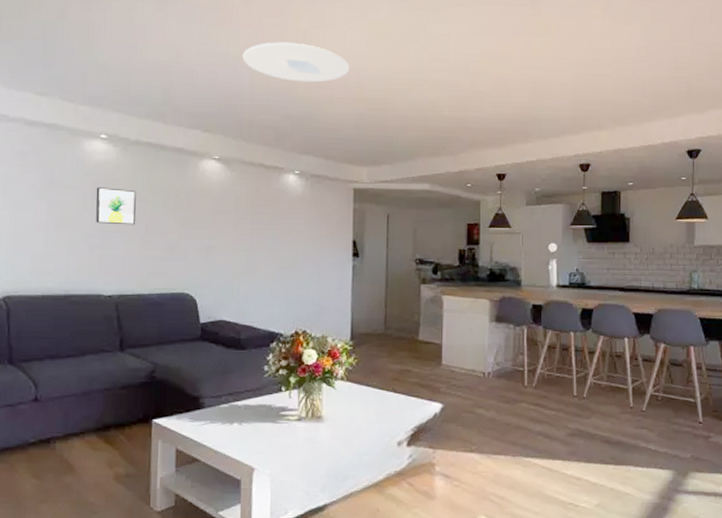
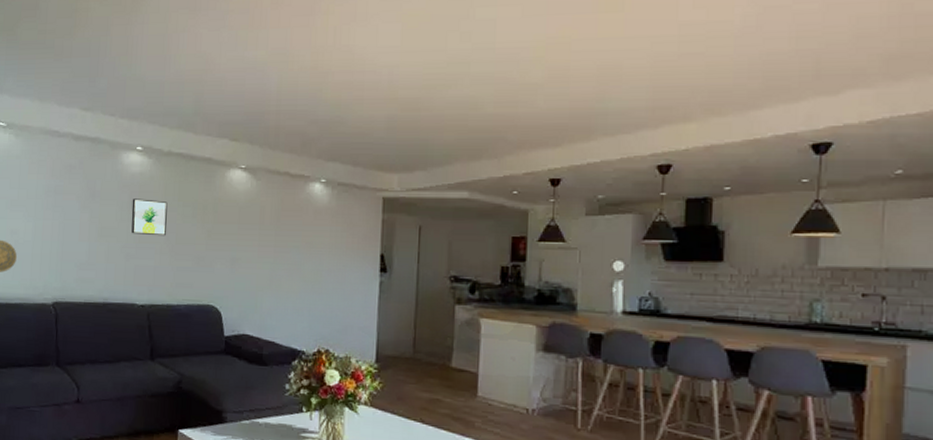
ceiling light: present [242,42,349,83] -> none [270,41,381,84]

